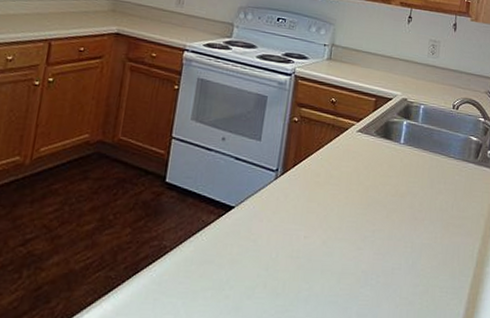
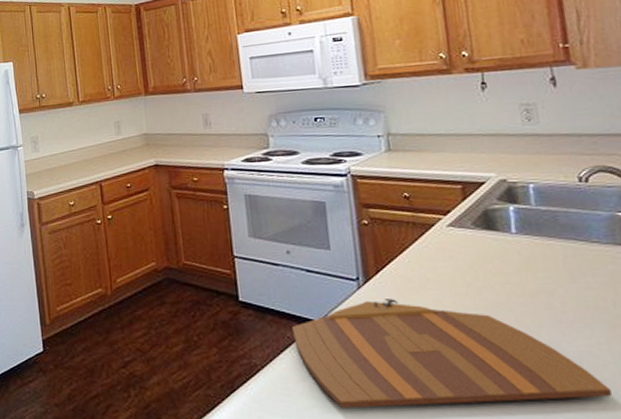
cutting board: none [207,190,436,290] -> present [291,299,613,408]

